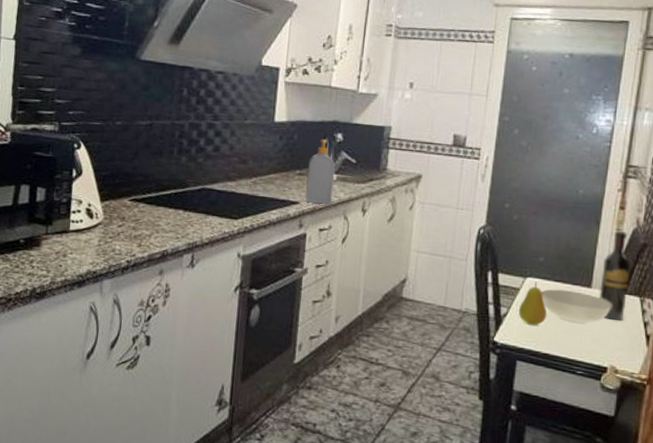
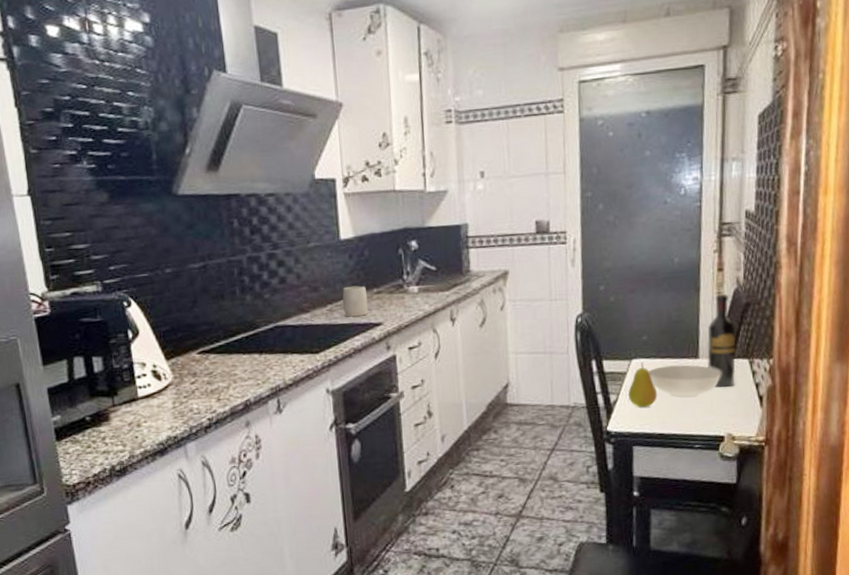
mug: none [266,164,290,193] -> present [342,285,369,317]
soap bottle: present [304,139,336,205] -> none [385,250,417,322]

